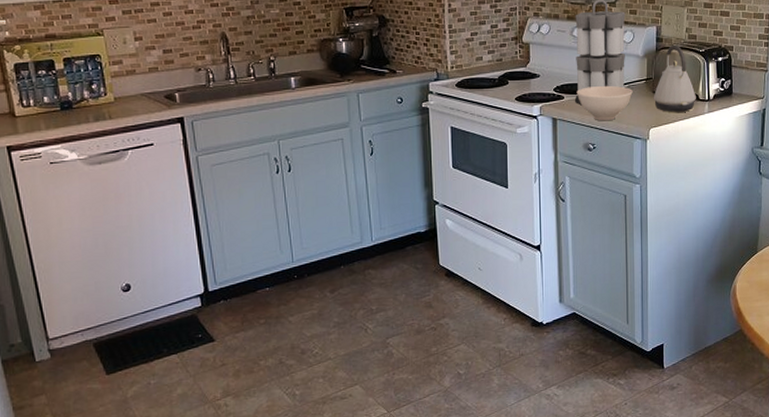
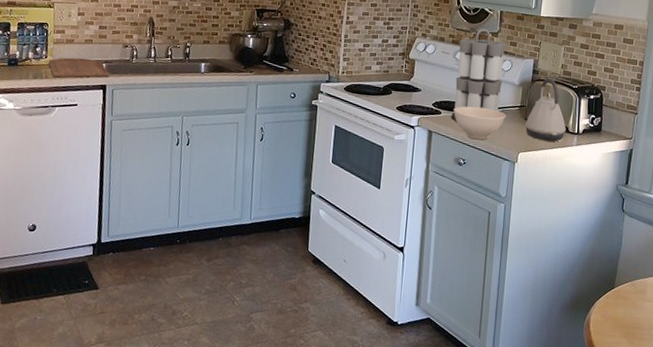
cutting board: none [109,89,185,116] -> present [48,57,110,78]

